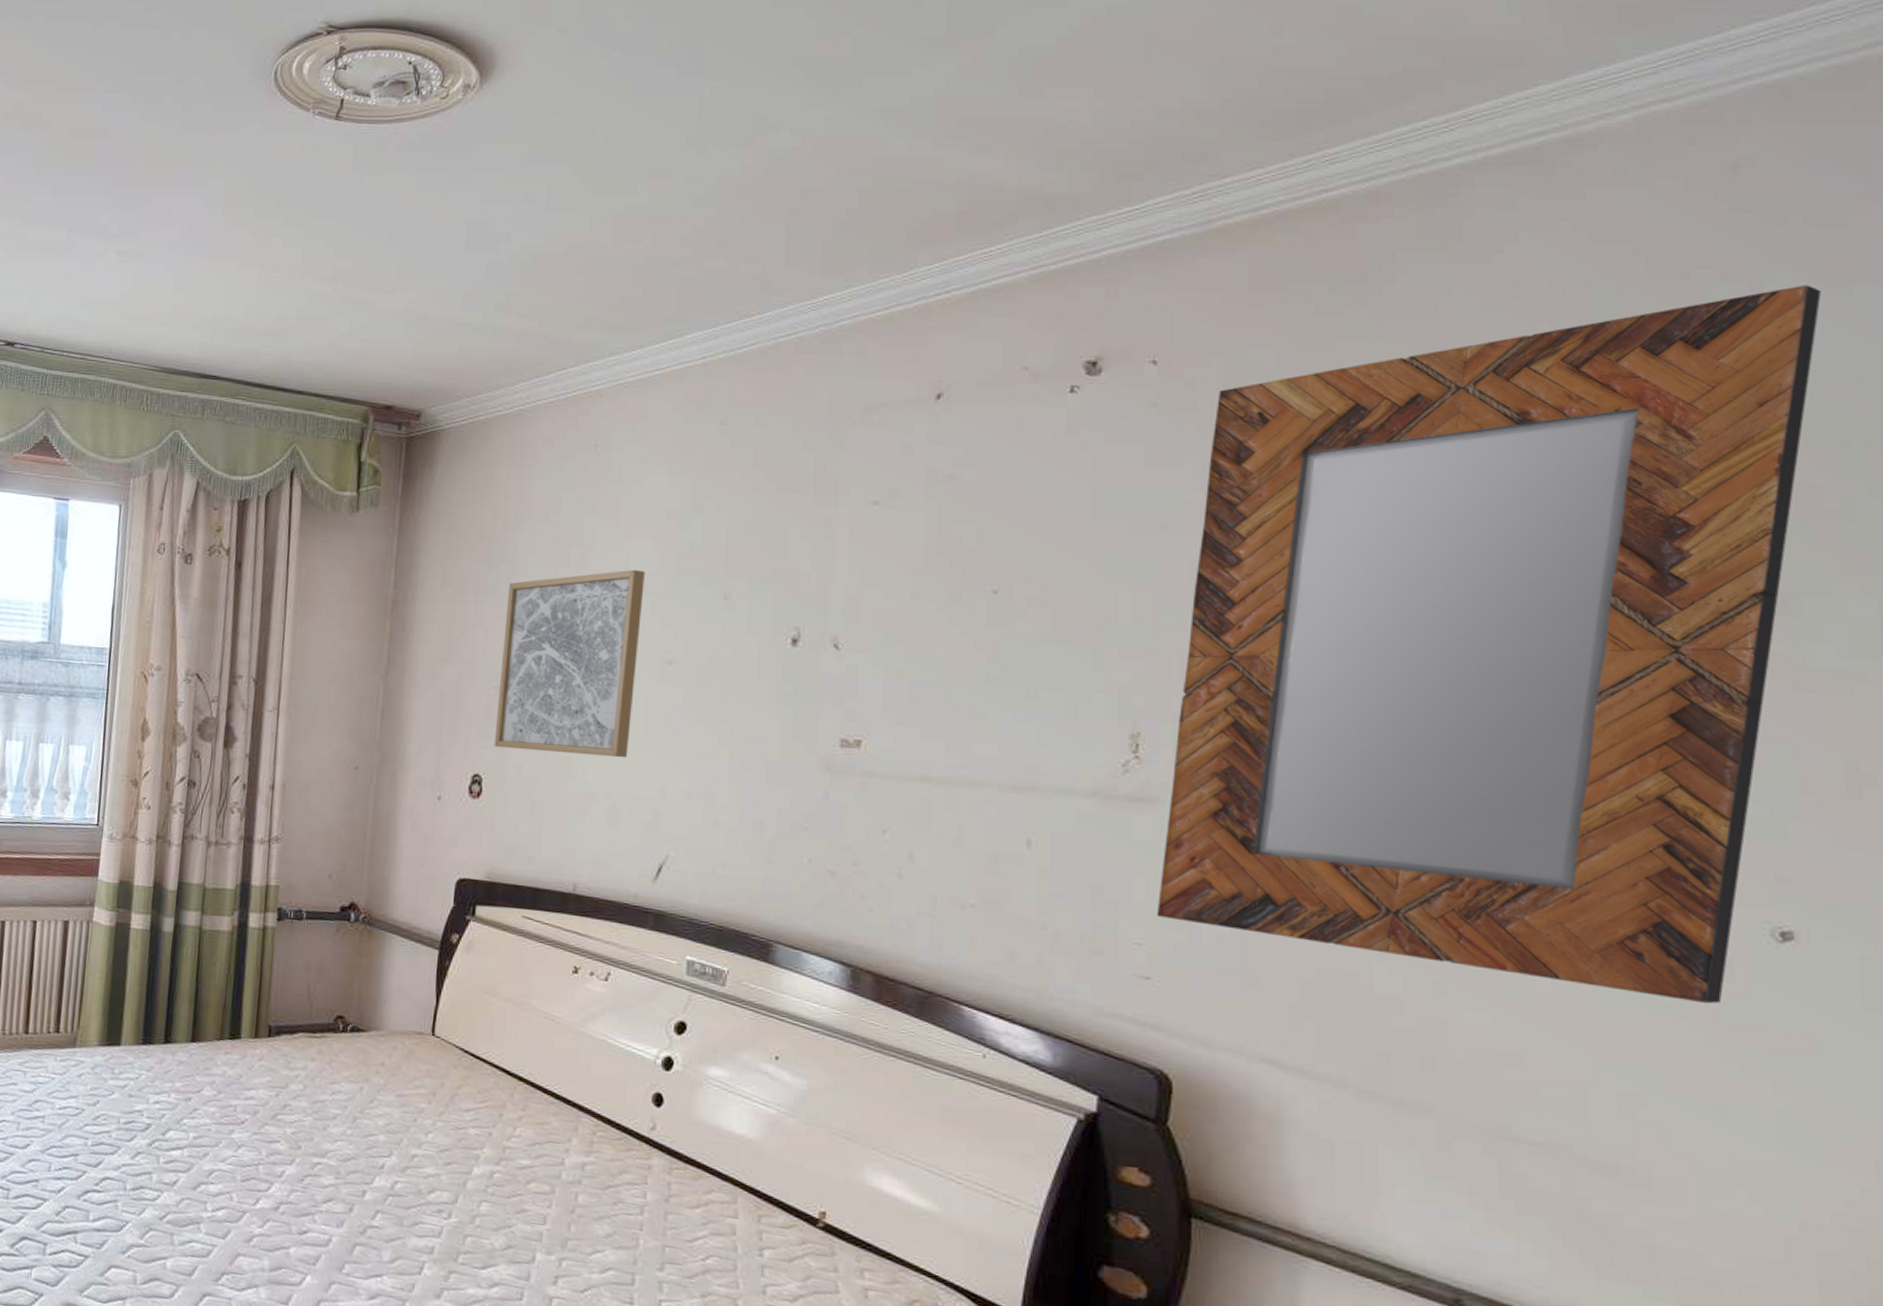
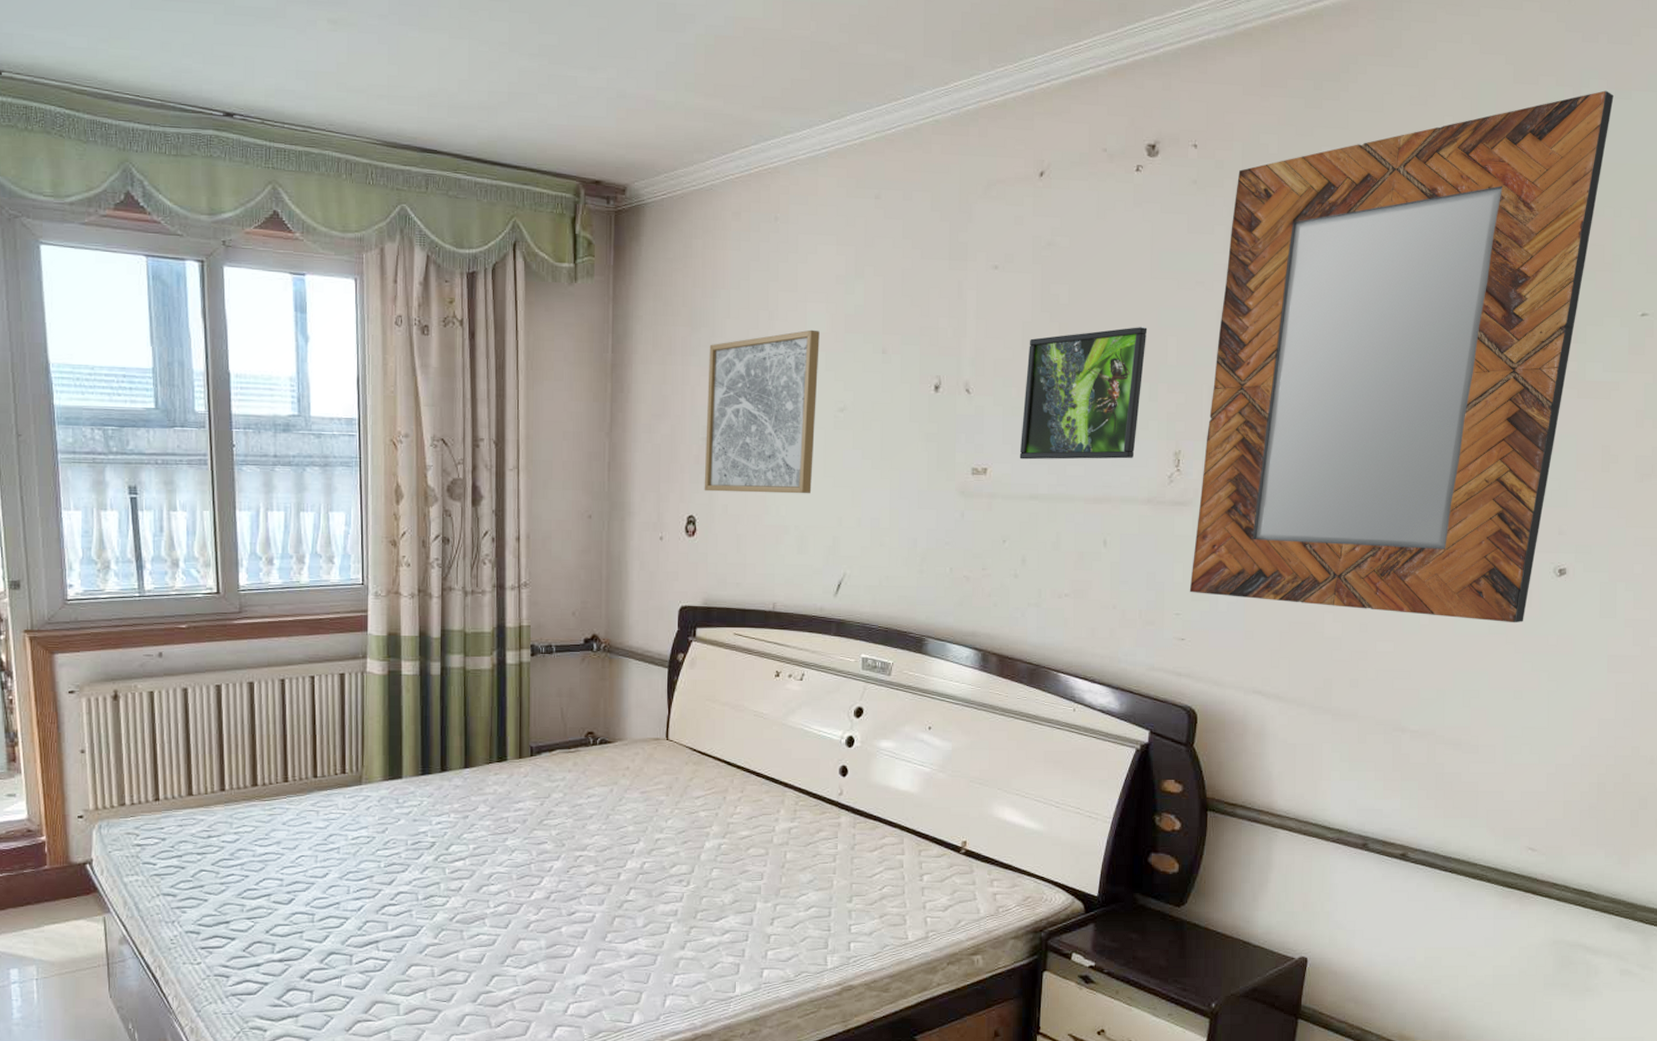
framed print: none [906,577,1089,739] -> present [1019,327,1148,460]

